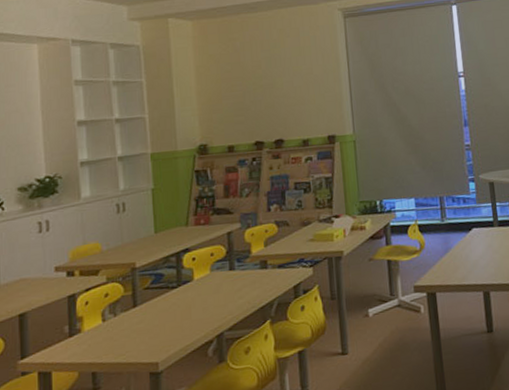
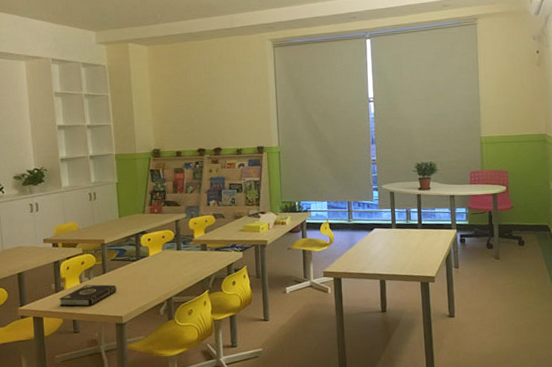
book: none [73,321,152,355] -> present [59,284,117,307]

